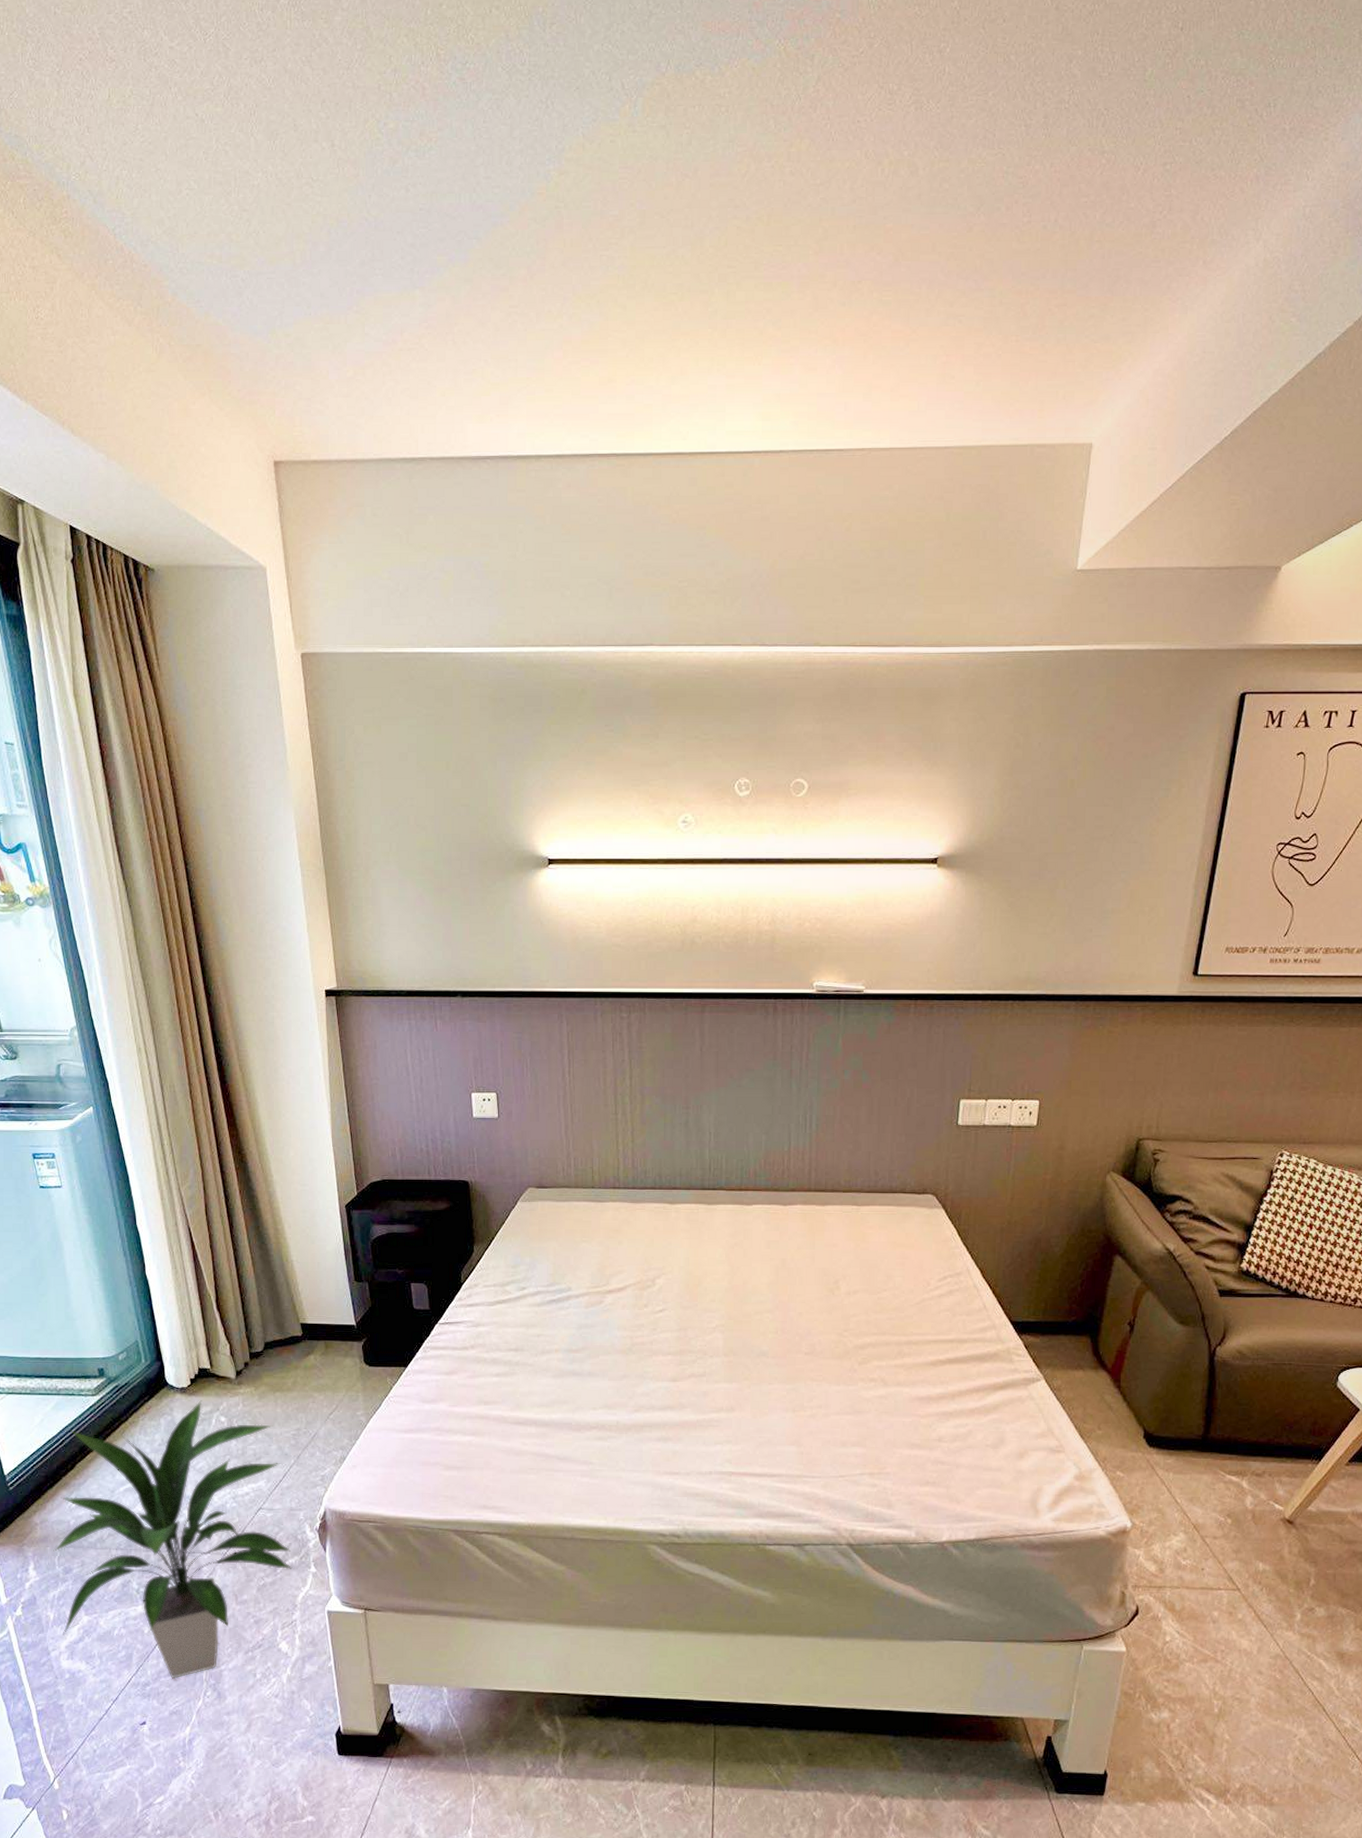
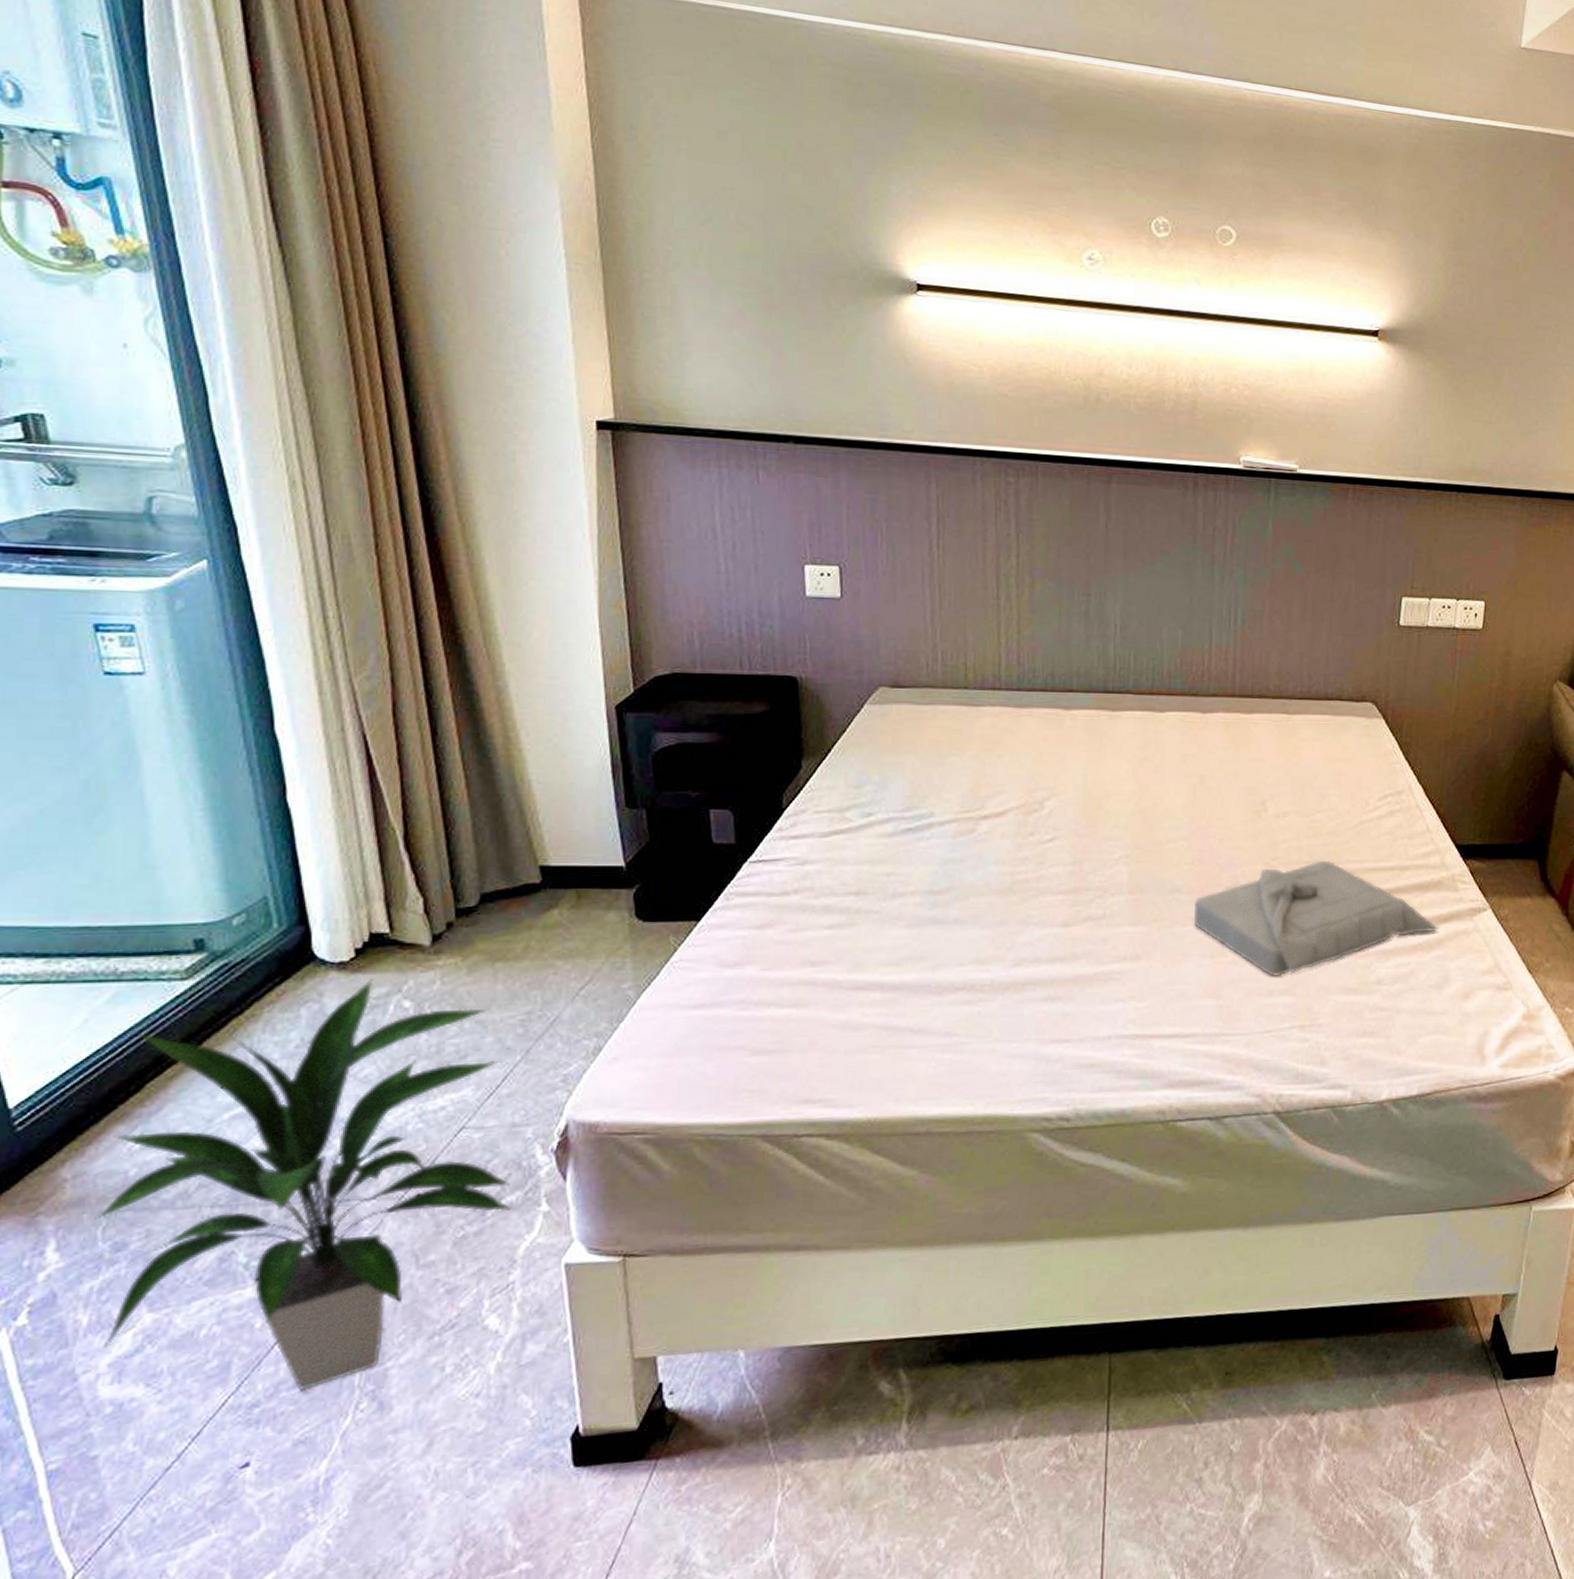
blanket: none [779,1332,994,1430] -> present [1194,860,1438,976]

